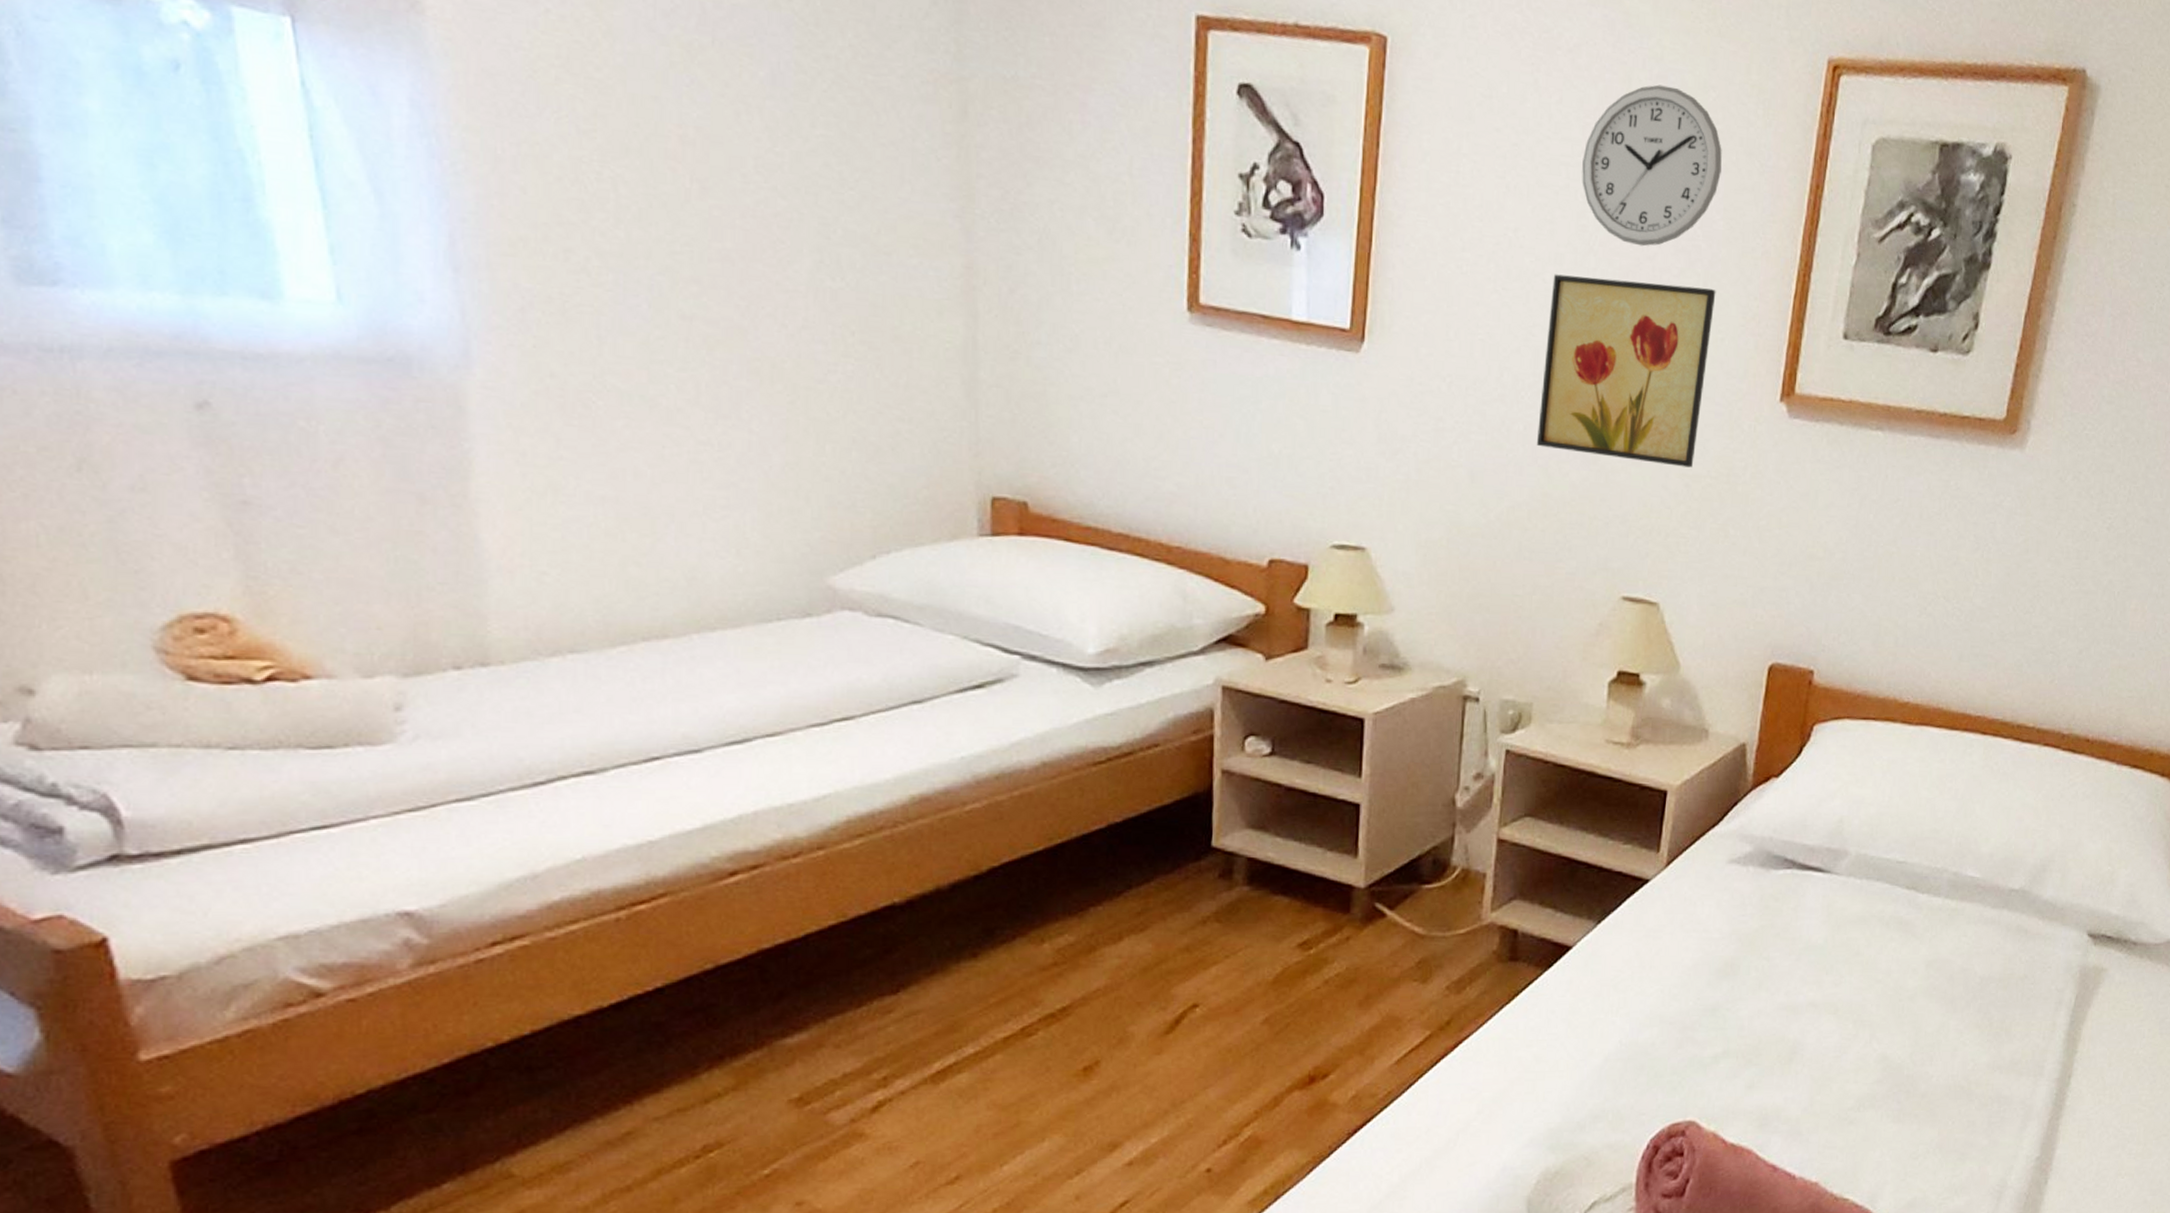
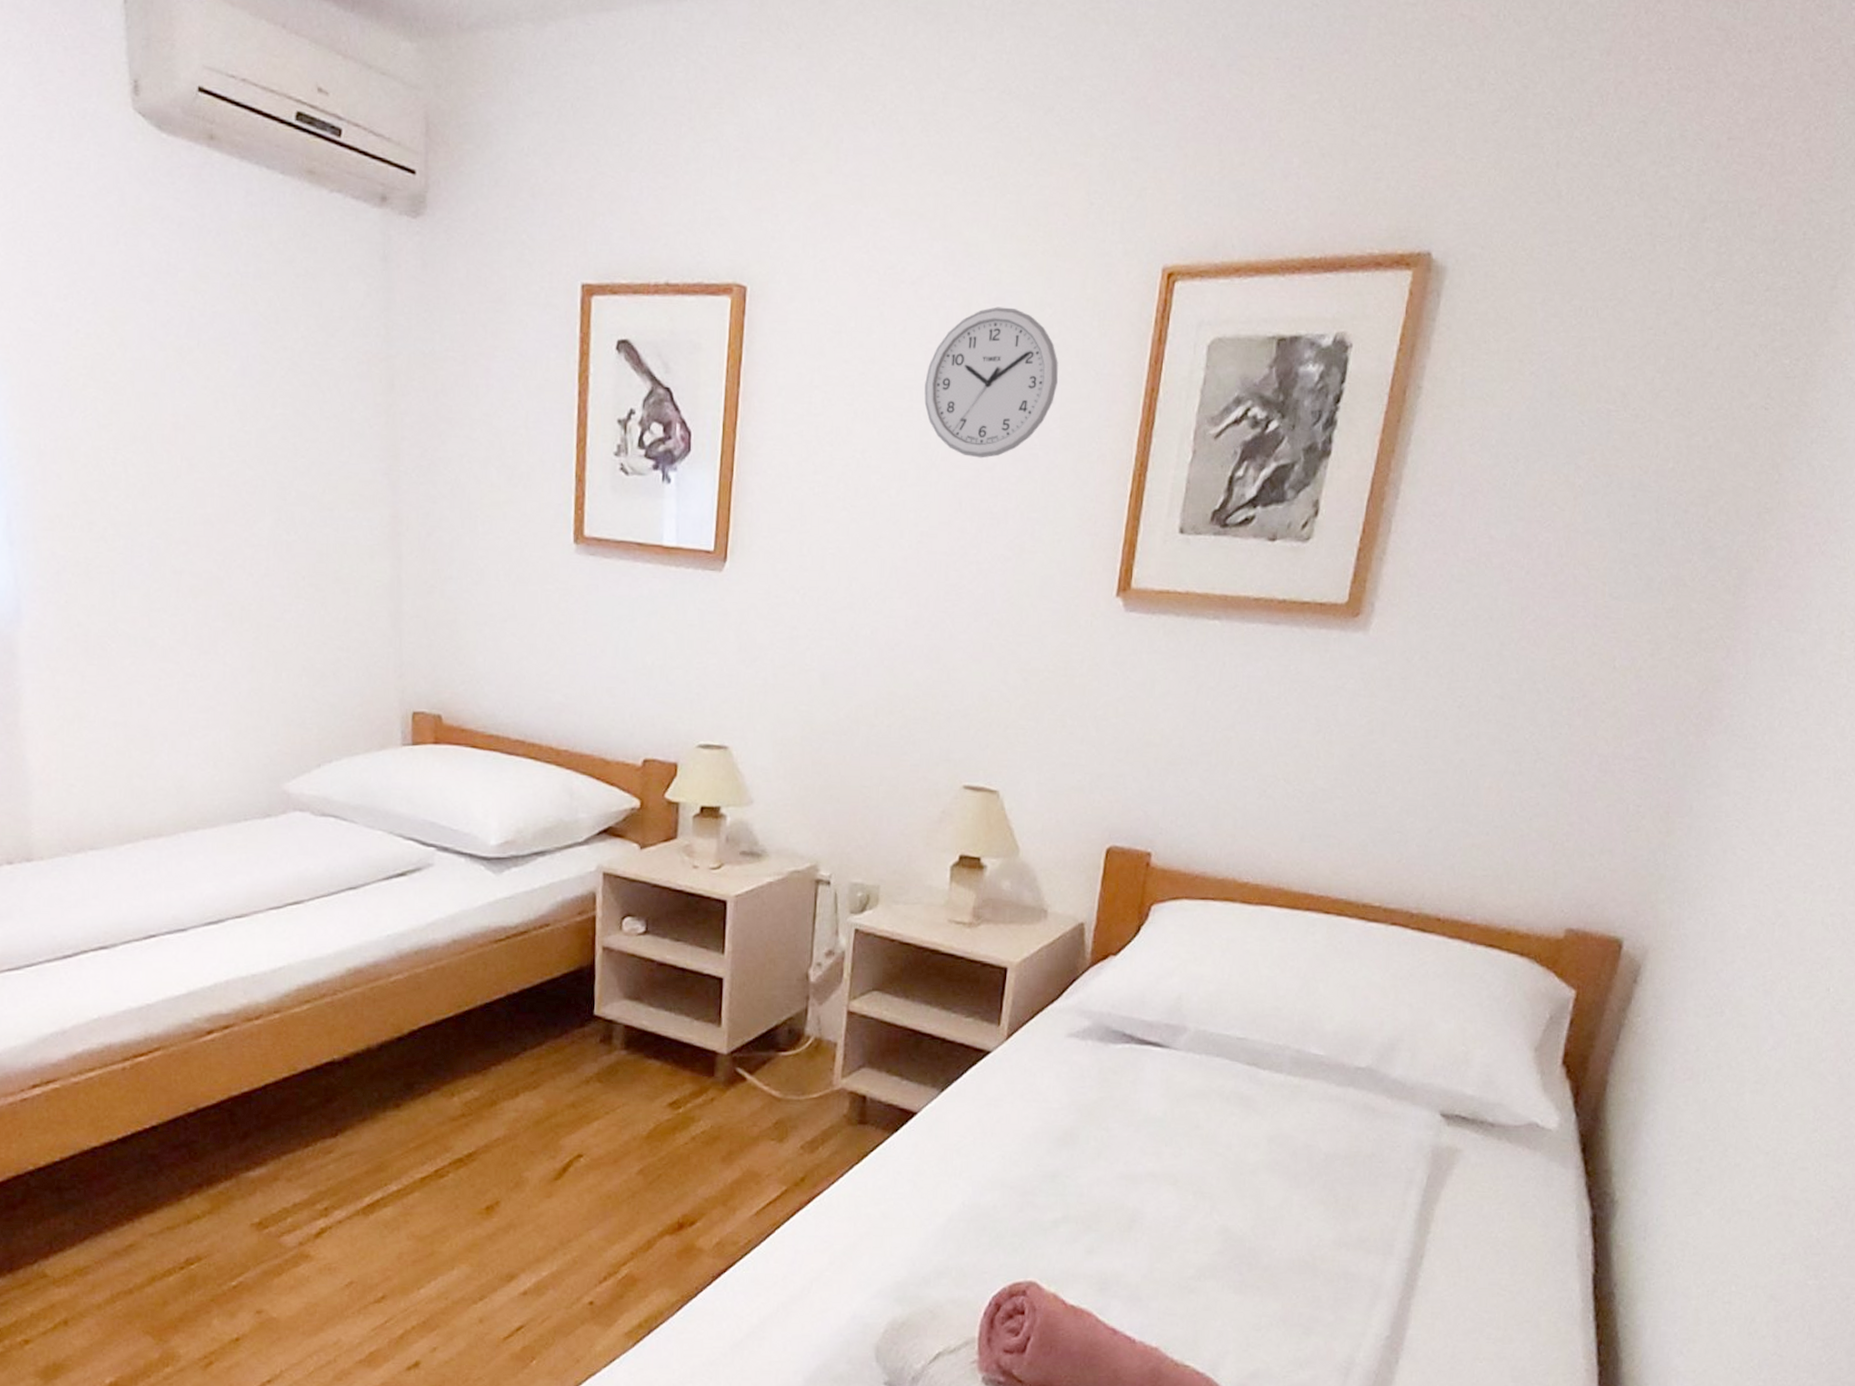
wall art: present [1537,274,1716,468] -> none [883,489,1053,663]

